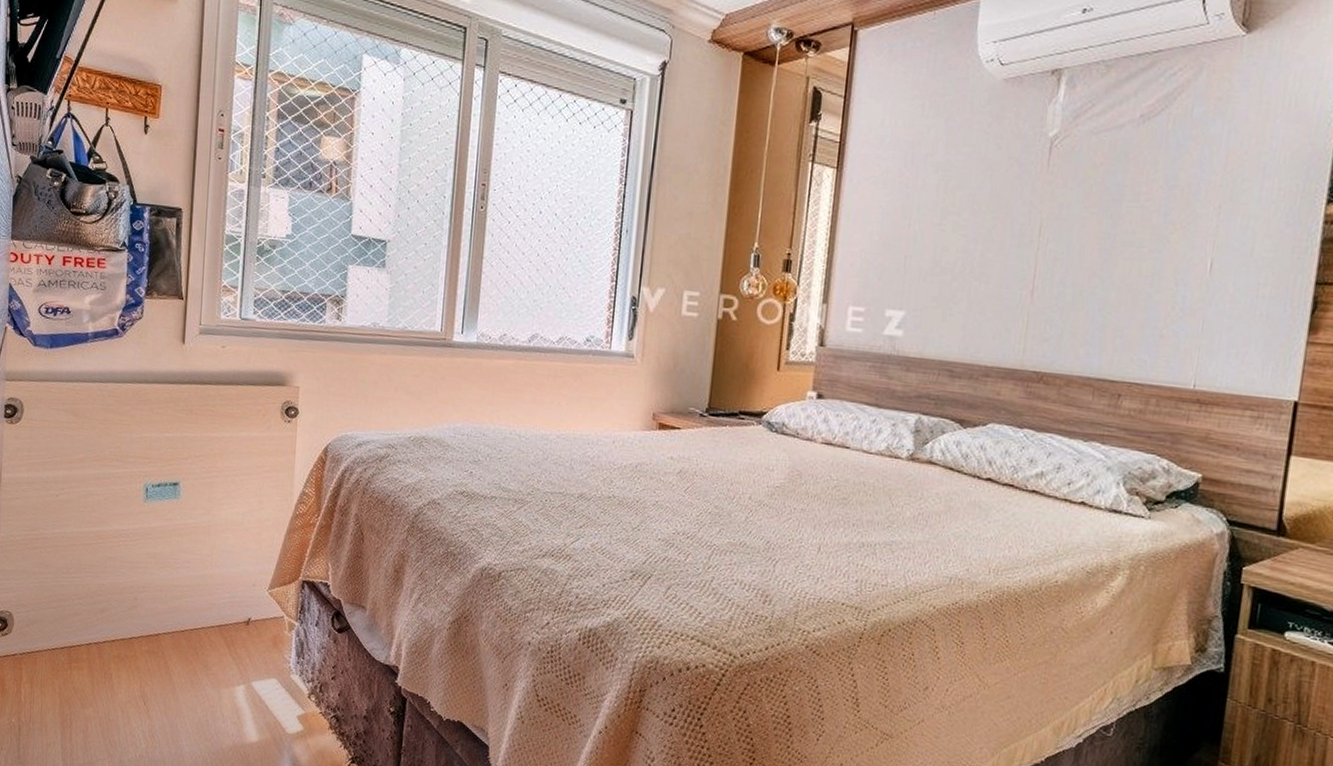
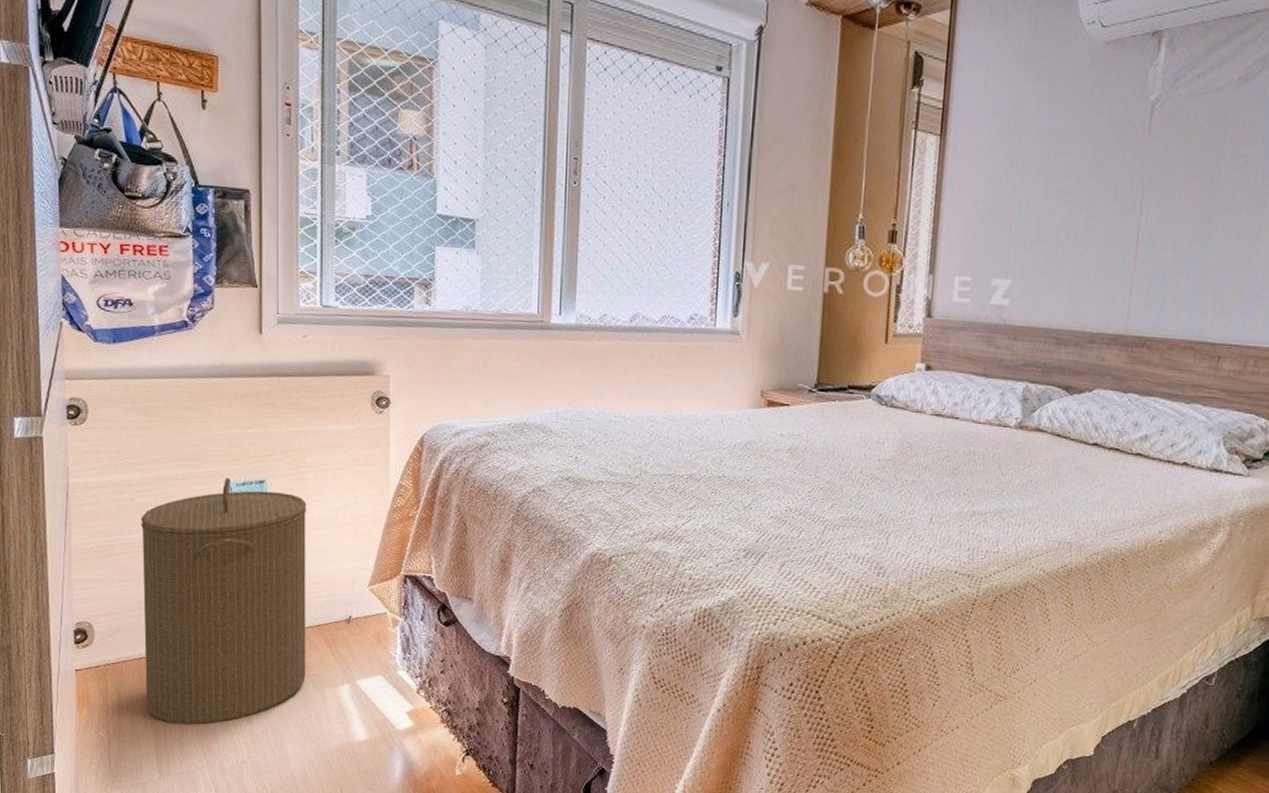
laundry hamper: none [55,479,216,717] -> present [141,478,307,725]

